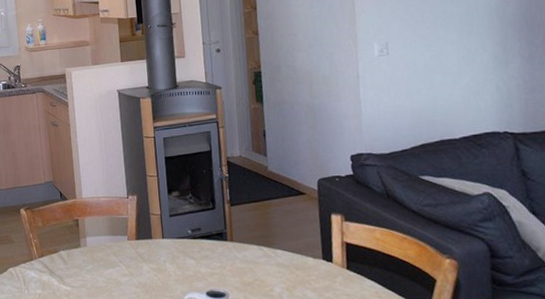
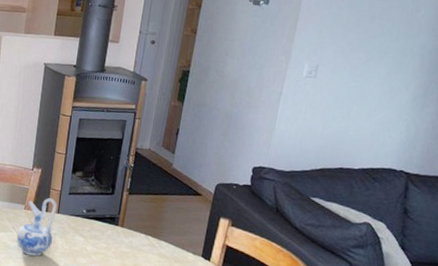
ceramic pitcher: none [125,224,164,288] -> present [16,198,58,256]

